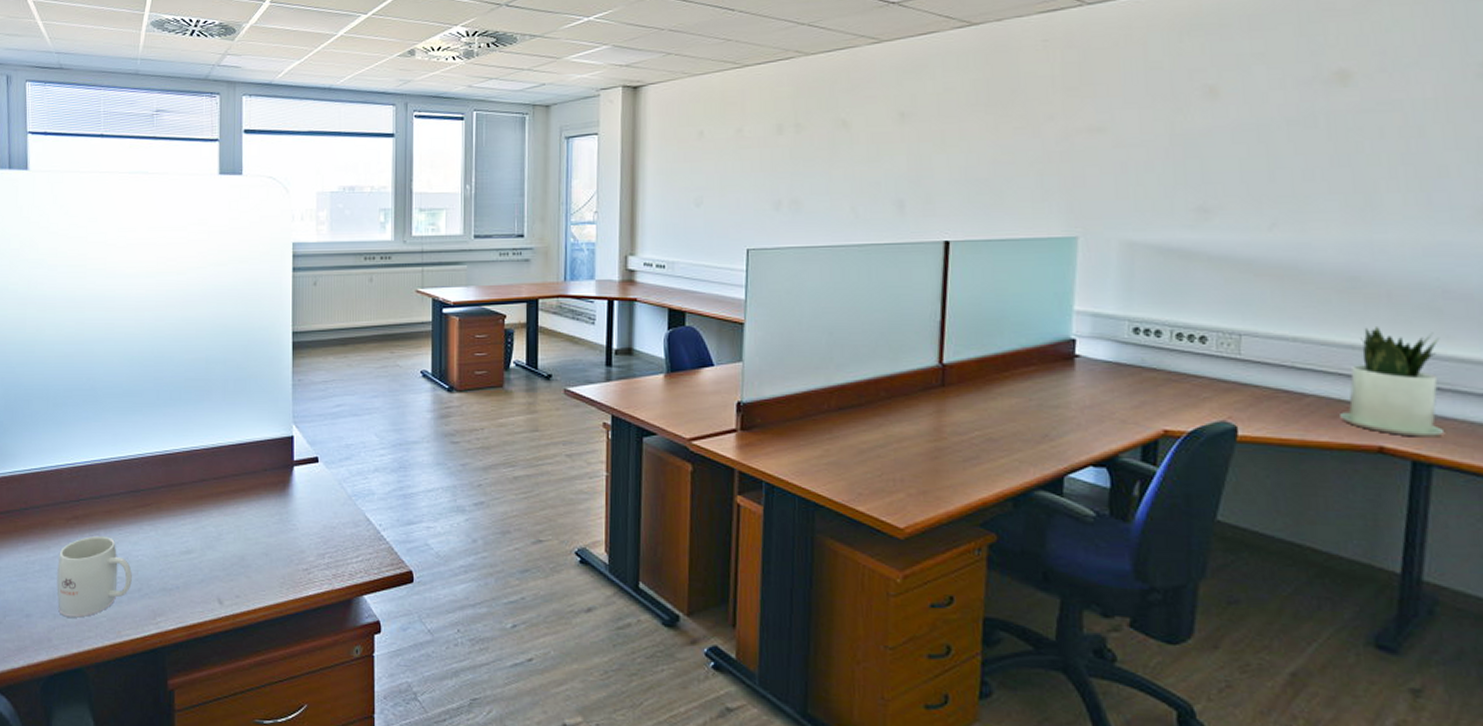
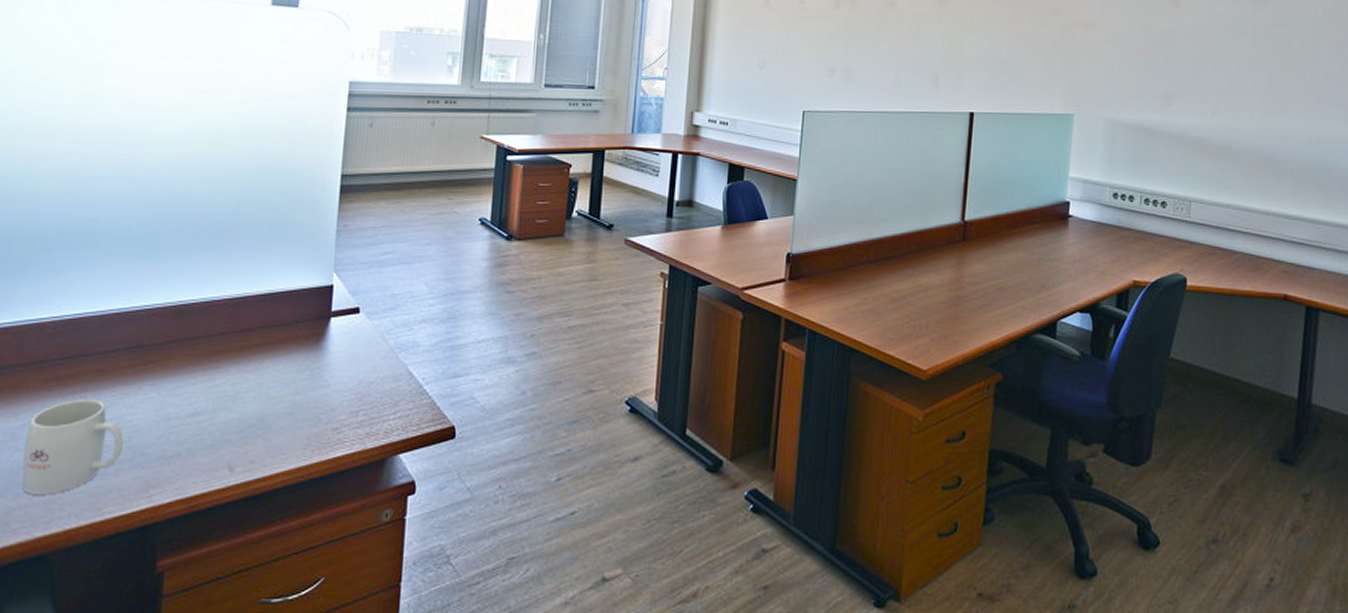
planter: present [1340,327,1445,438] -> none [1258,197,1328,287]

